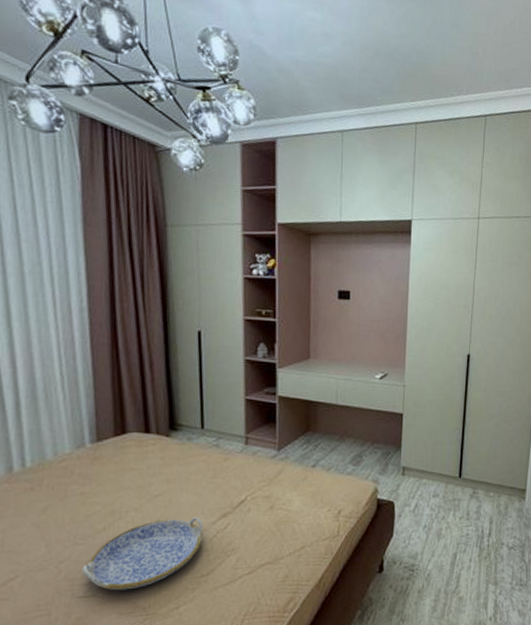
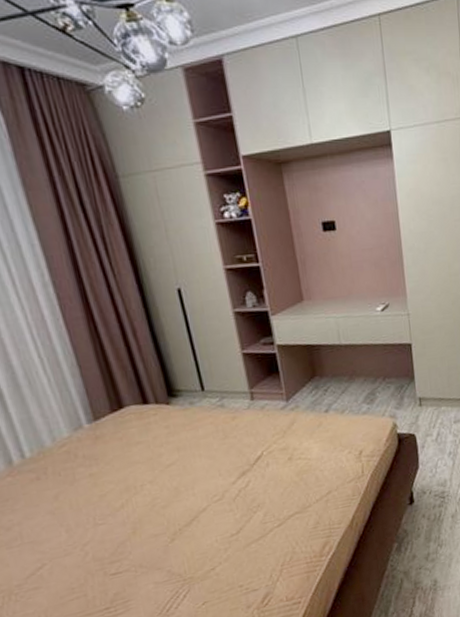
serving tray: present [82,517,202,591] -> none [108,480,225,564]

